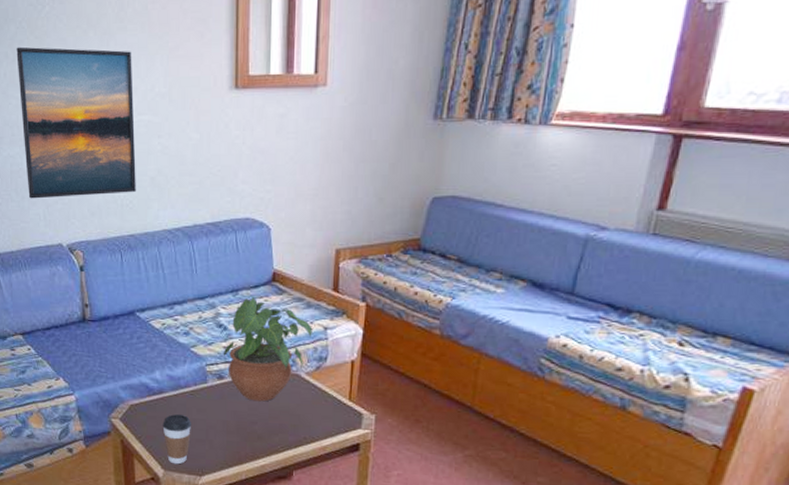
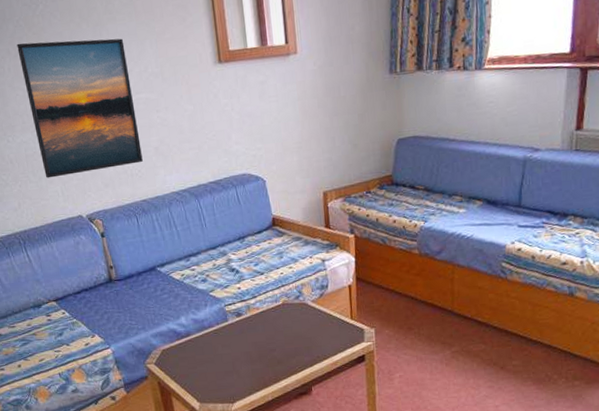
coffee cup: present [162,414,191,465] -> none [193,352,220,397]
potted plant: present [223,296,313,402] -> none [238,240,313,332]

